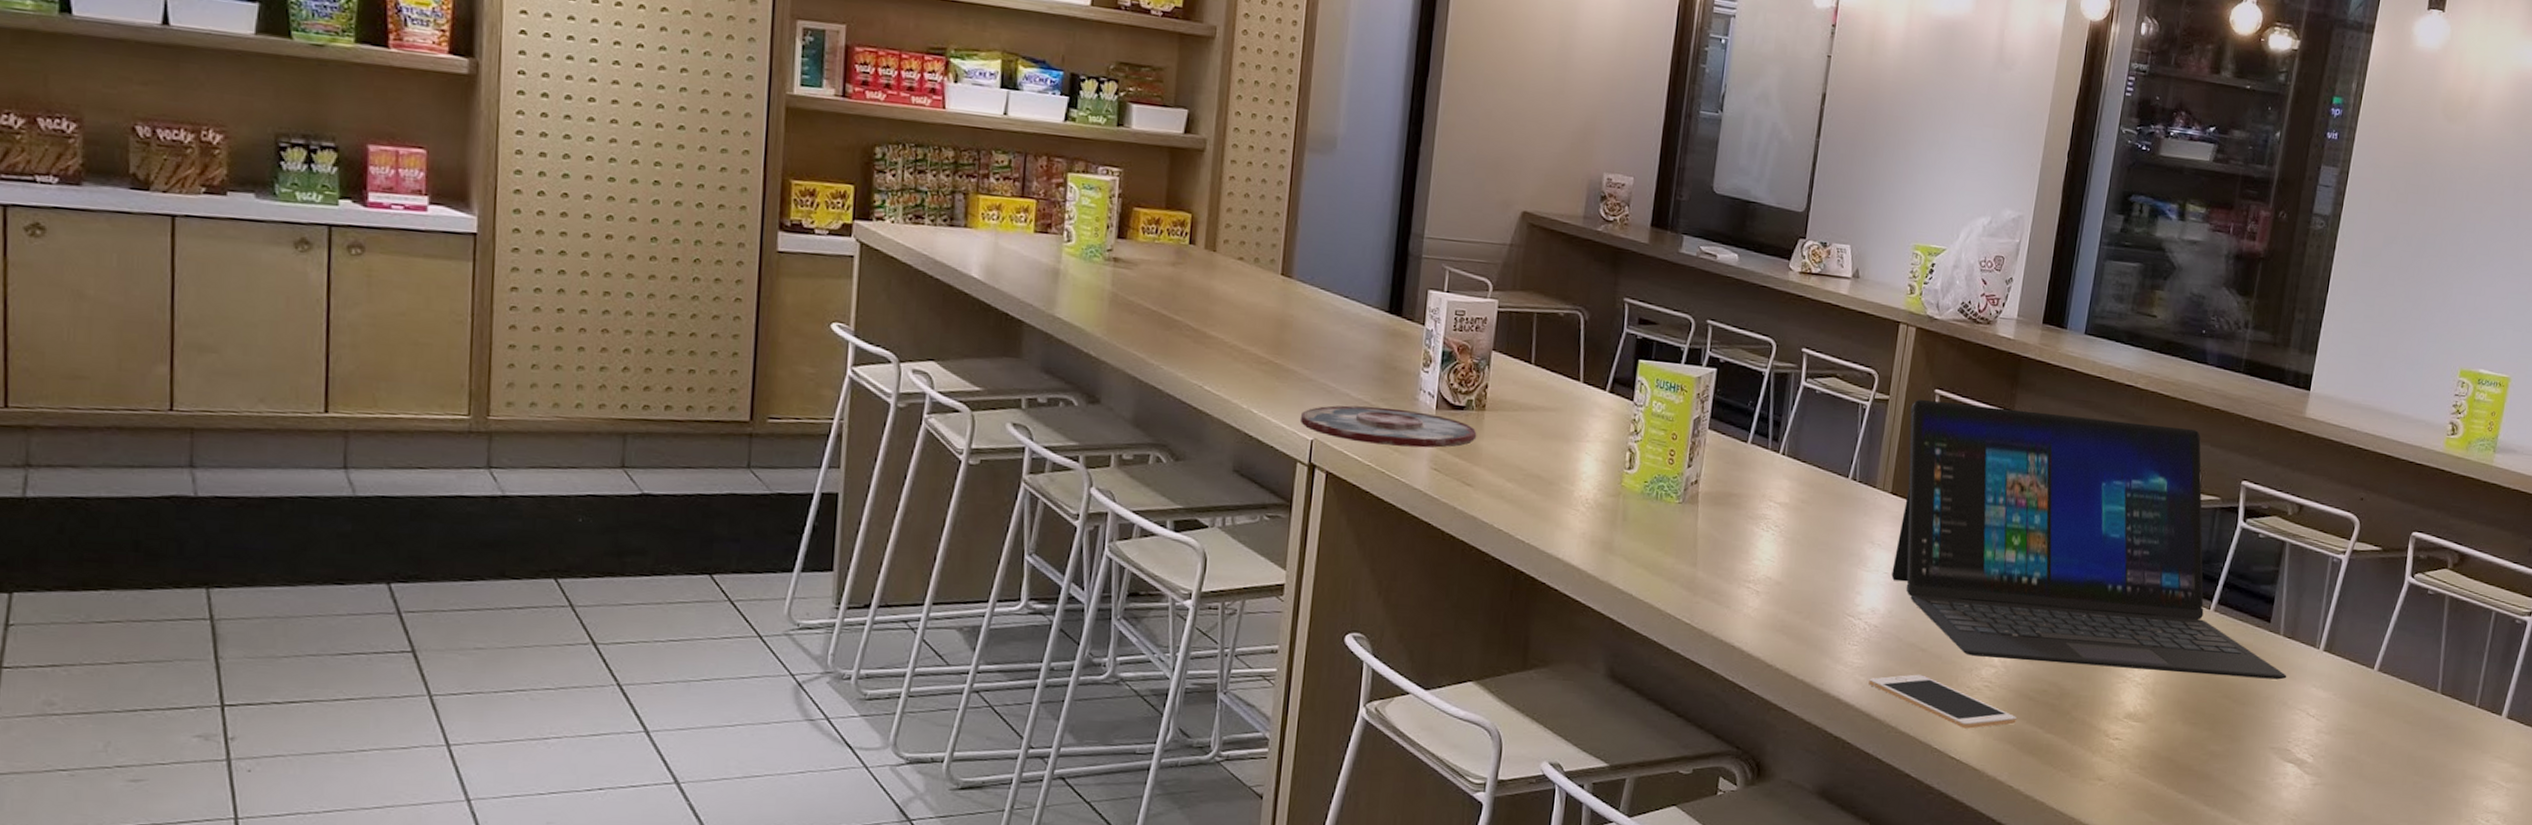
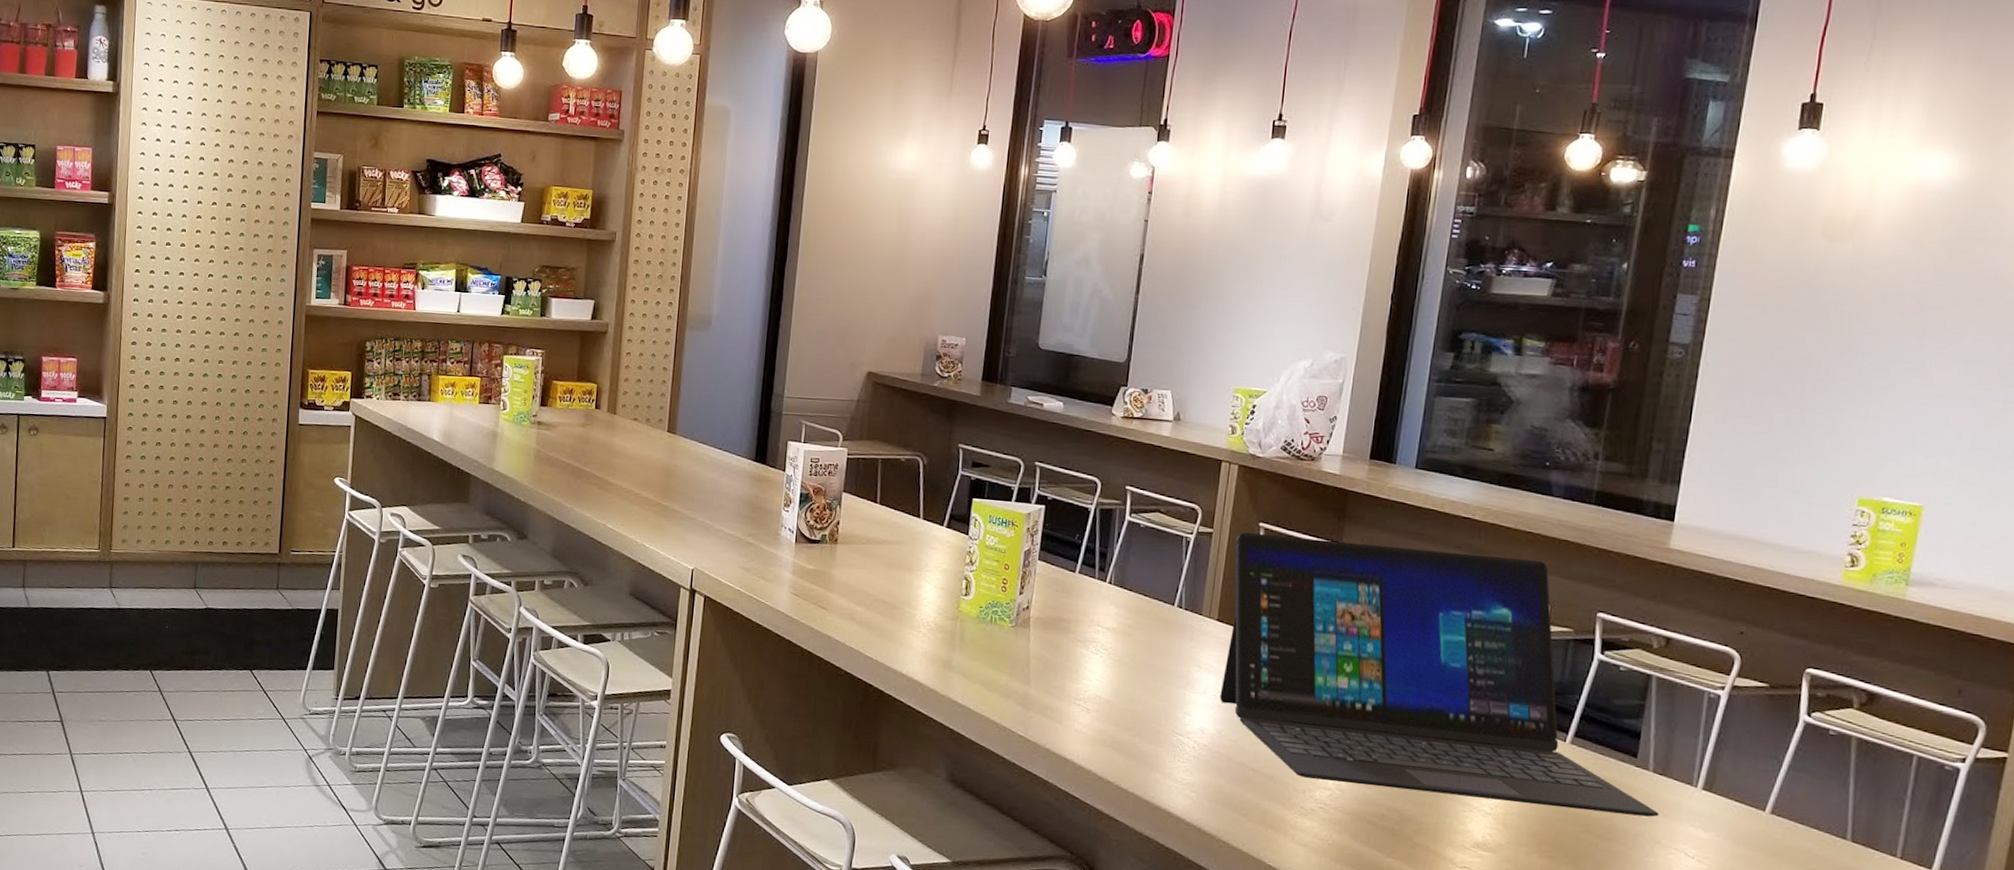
plate: present [1299,405,1477,448] -> none [682,540,831,576]
cell phone: present [1868,674,2017,729] -> none [1199,792,1354,849]

